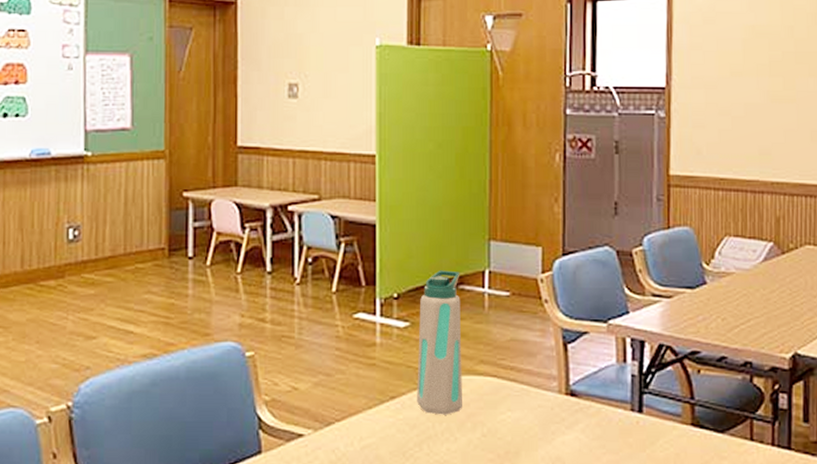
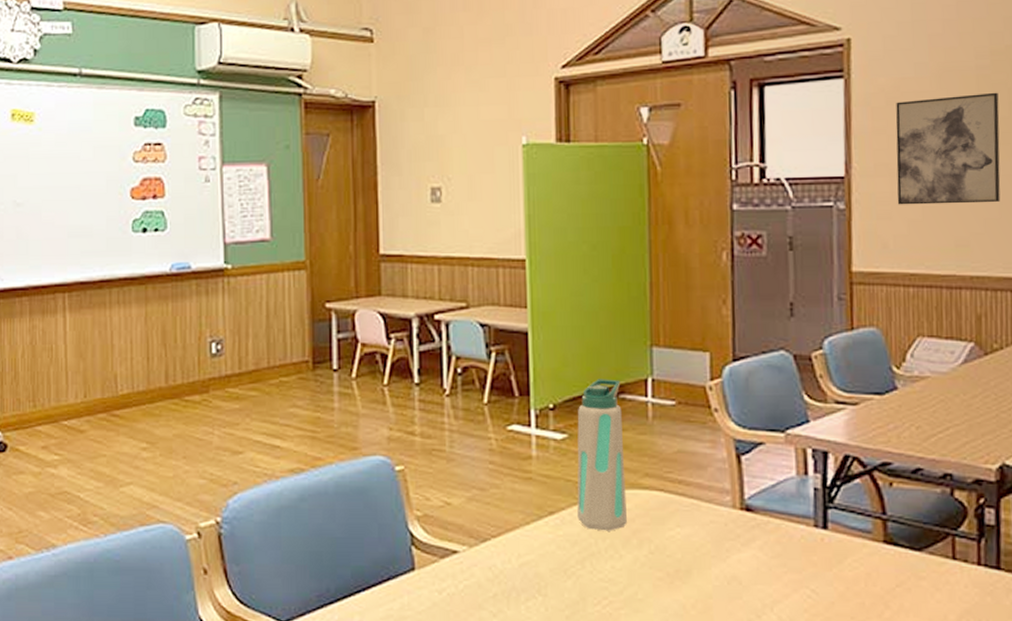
wall art: none [710,16,799,116] -> present [896,92,1001,205]

